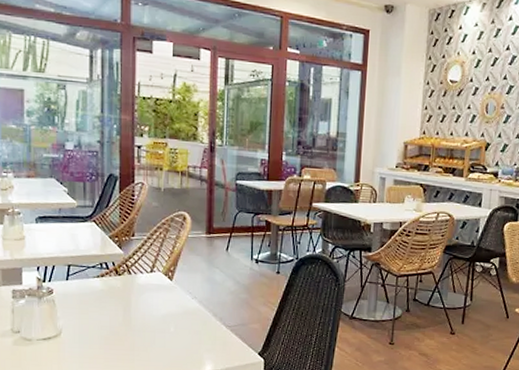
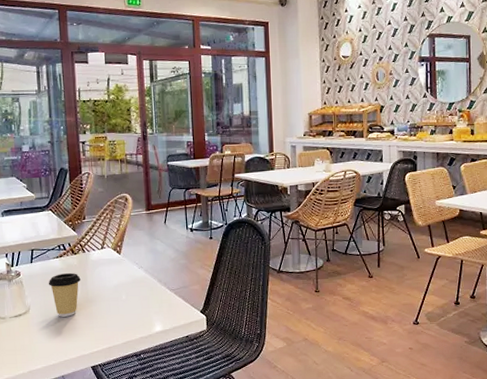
coffee cup: none [85,296,124,345] -> present [48,273,81,317]

